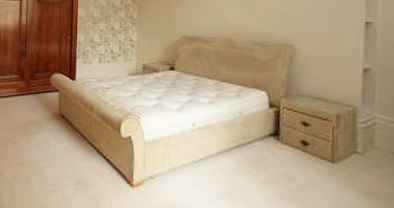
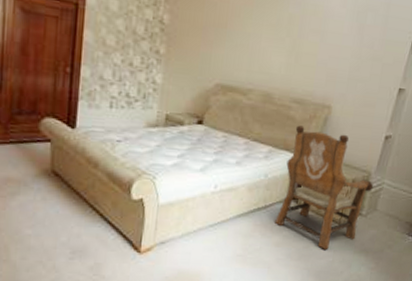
armchair: none [258,65,364,191] -> present [275,125,374,250]

